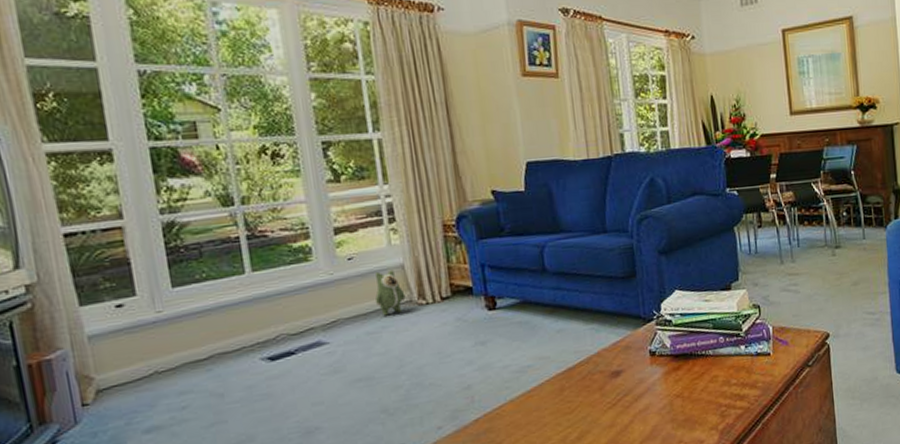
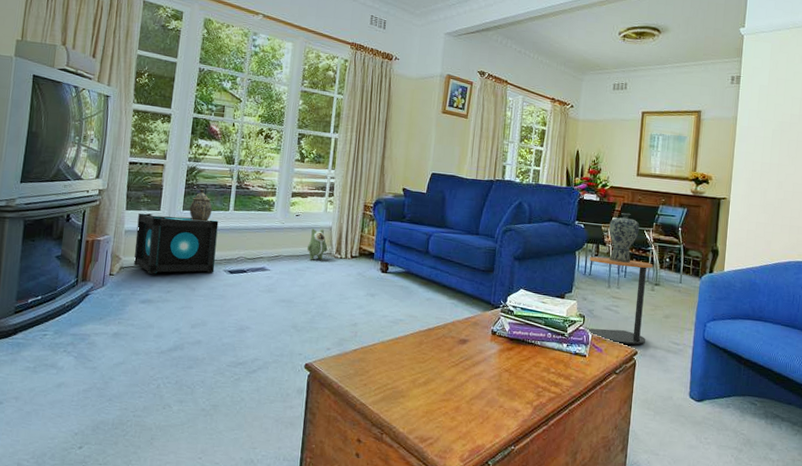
speaker: none [102,291,246,390] -> present [134,213,219,274]
decorative jar: none [181,250,220,300] -> present [189,188,213,222]
side table: none [751,222,837,331] -> present [585,256,653,345]
vase: none [768,164,806,230] -> present [609,213,640,263]

